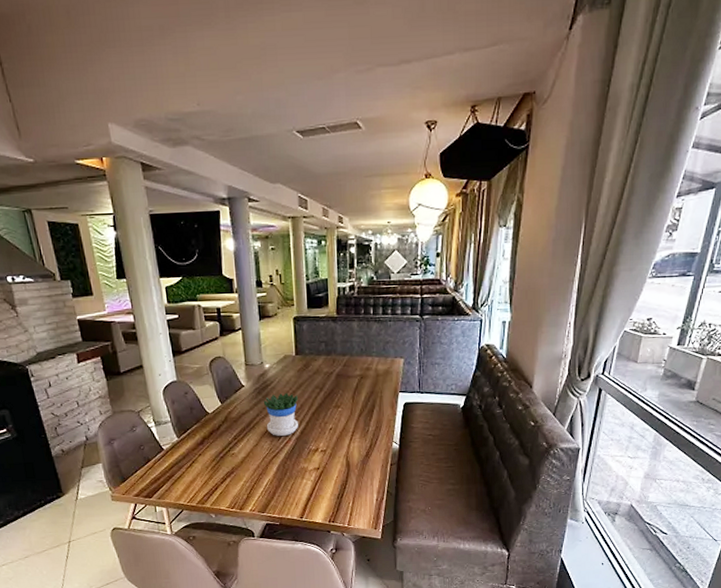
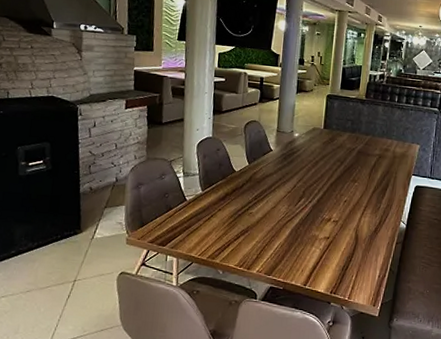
flowerpot: present [263,393,299,436] -> none [286,162,321,202]

